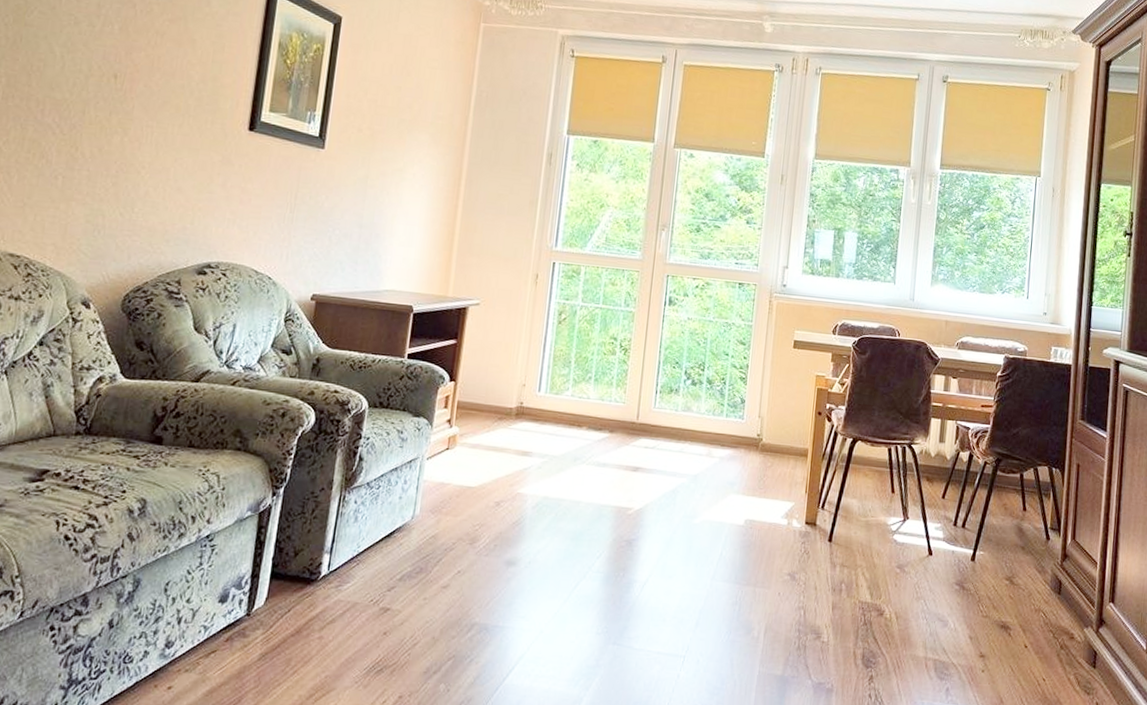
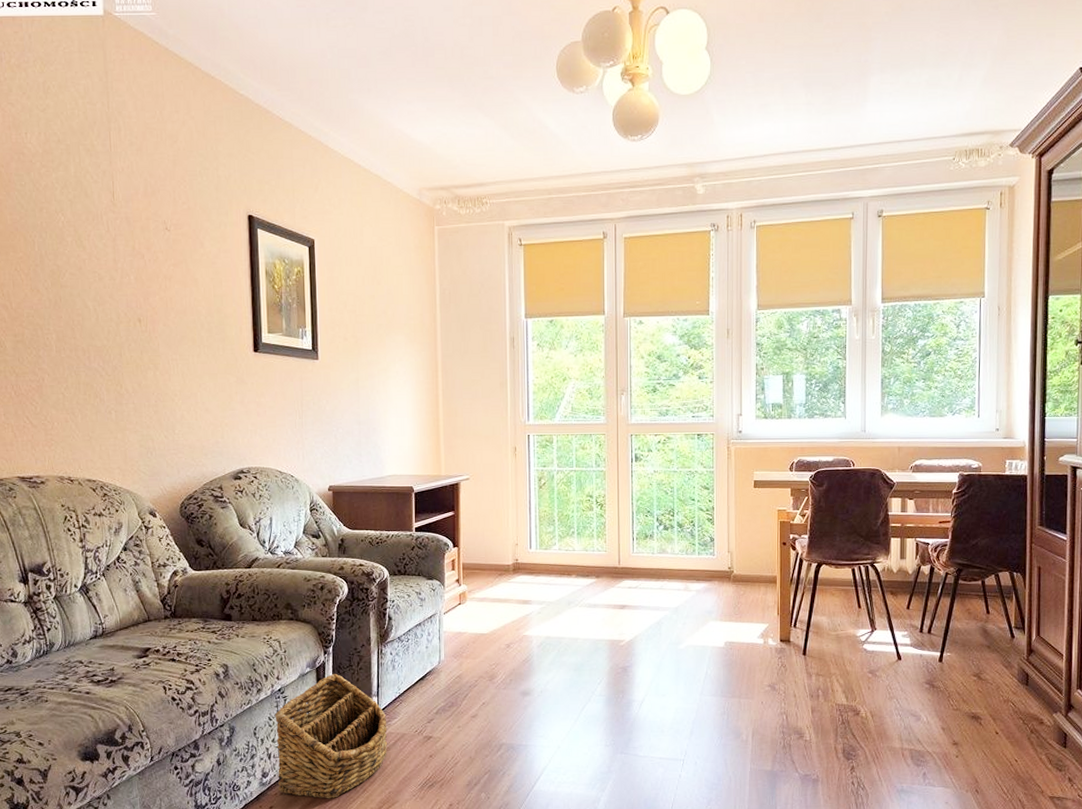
basket: none [184,520,338,681] -> present [275,673,388,799]

